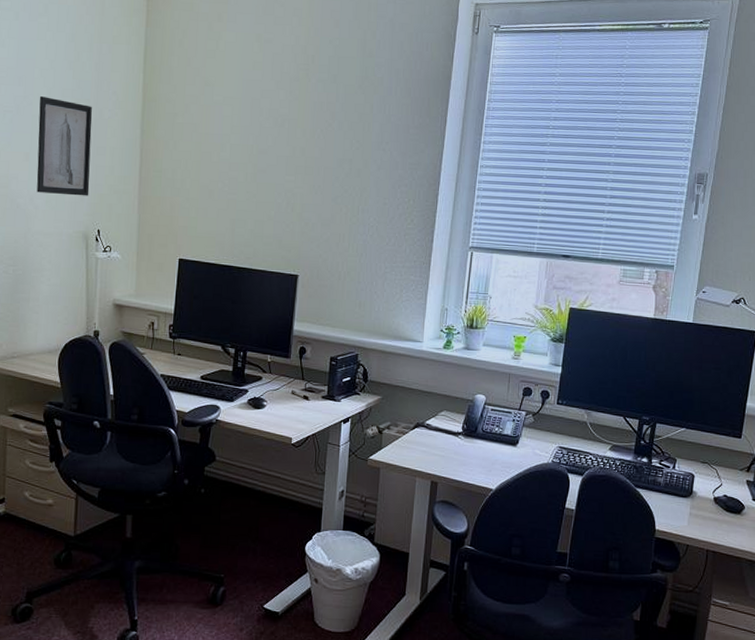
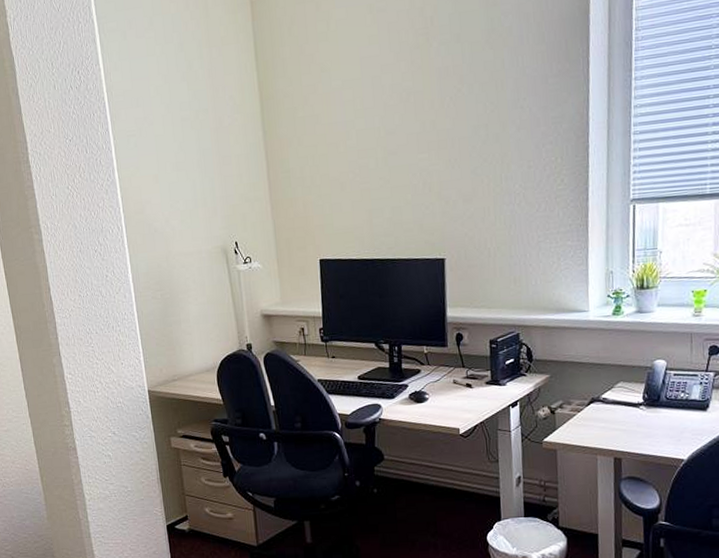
wall art: present [36,96,93,196] -> none [158,114,222,214]

